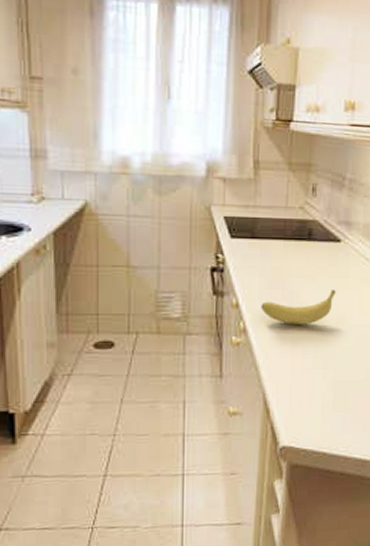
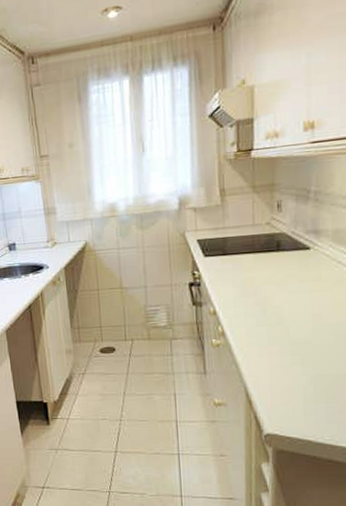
fruit: present [261,290,336,325] -> none [236,293,309,327]

